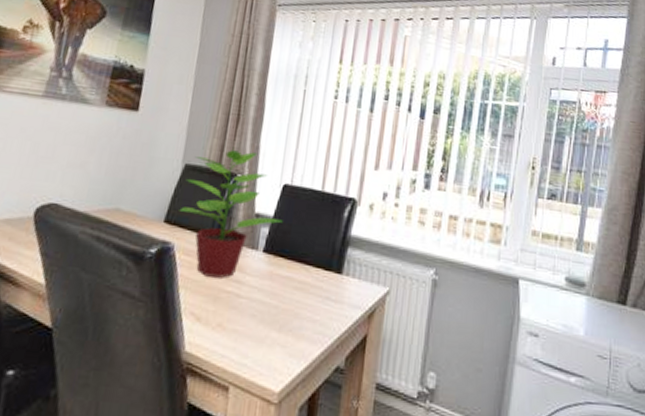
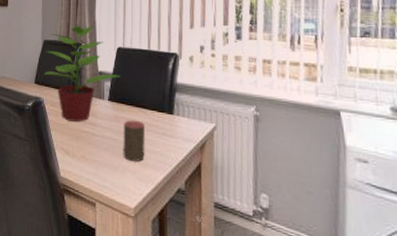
cup: none [273,278,306,333] -> present [123,120,145,162]

